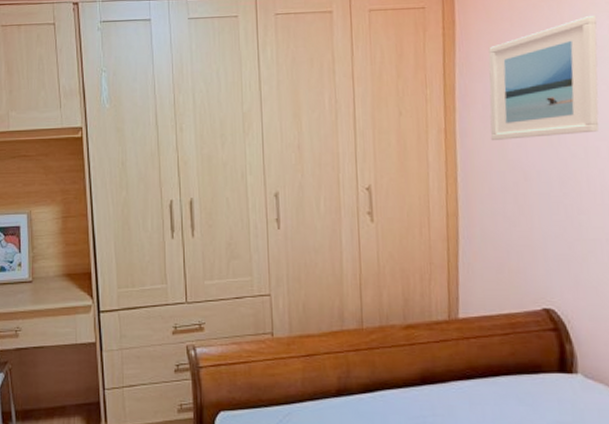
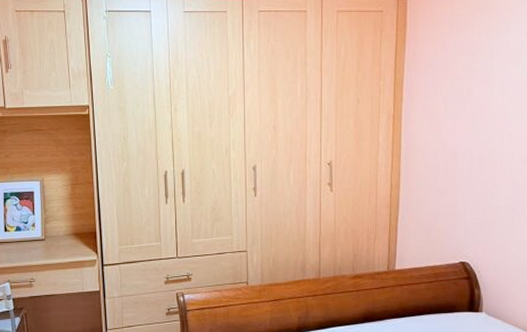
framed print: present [488,16,599,140] -> none [428,24,518,125]

